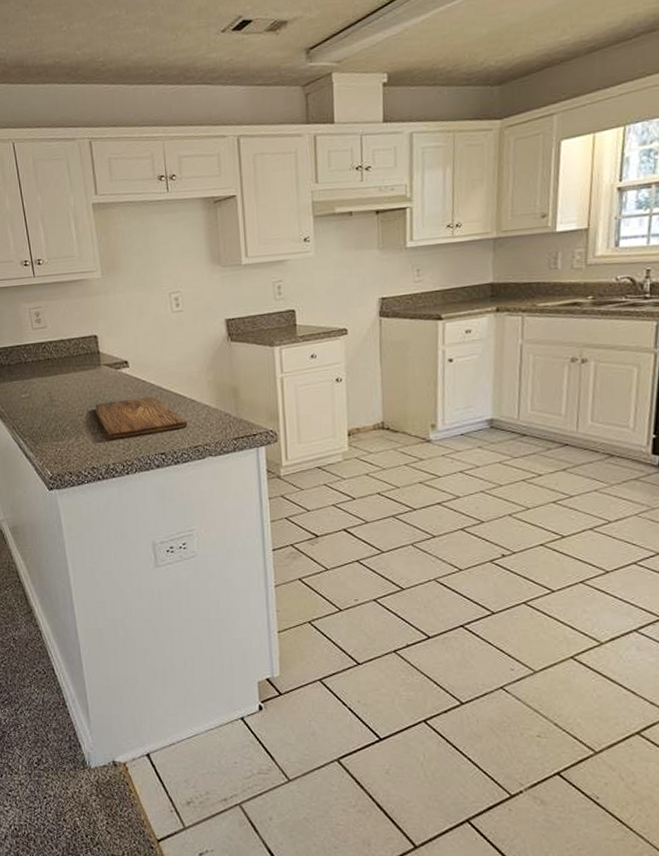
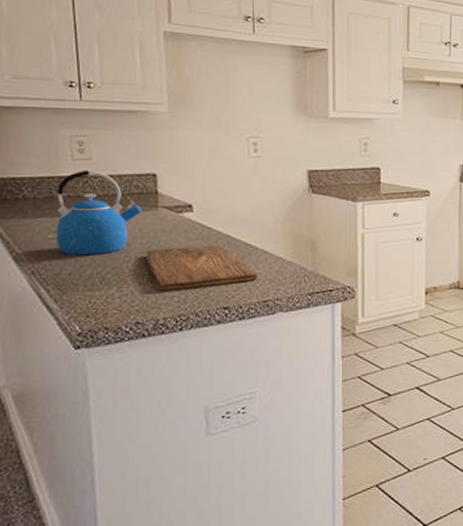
kettle: none [23,336,89,411] -> present [56,169,142,256]

